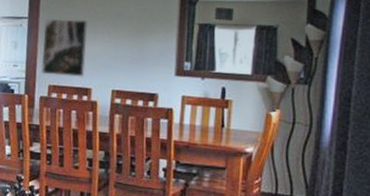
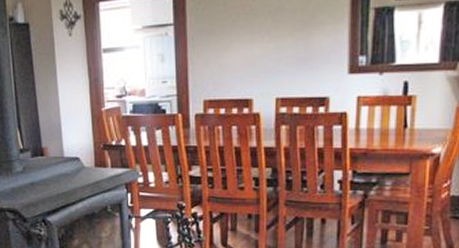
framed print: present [41,18,88,77] -> none [193,19,244,88]

